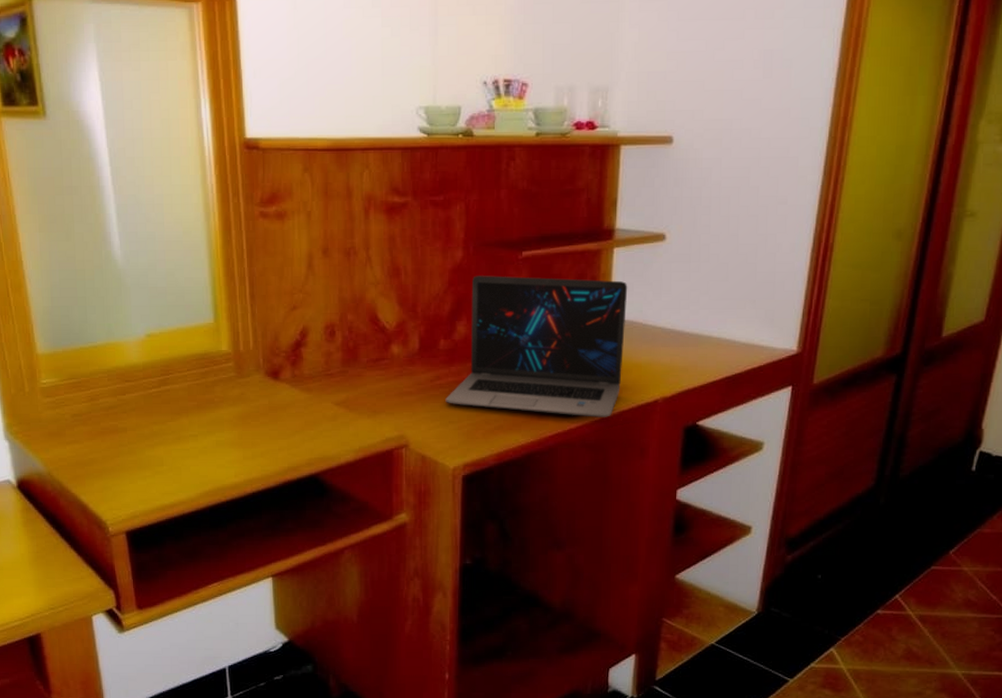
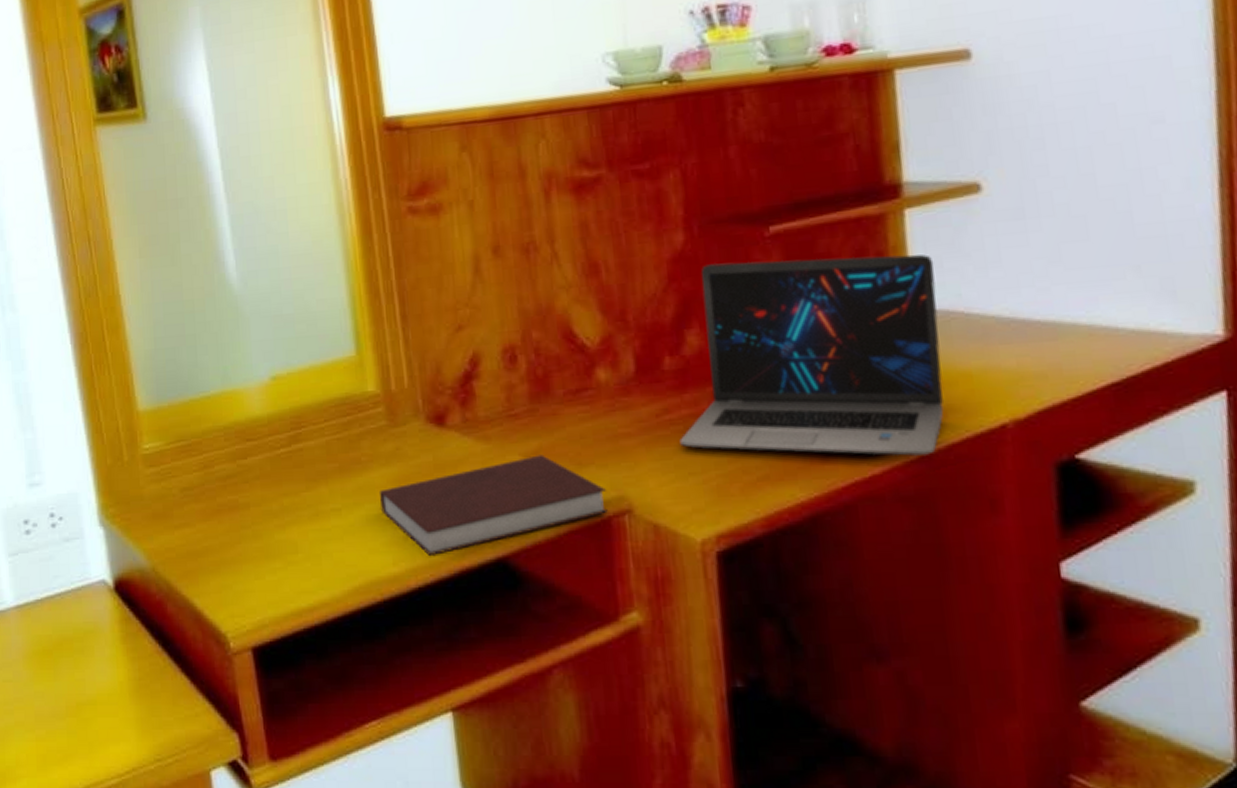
notebook: none [227,404,391,471] -> present [380,454,608,555]

